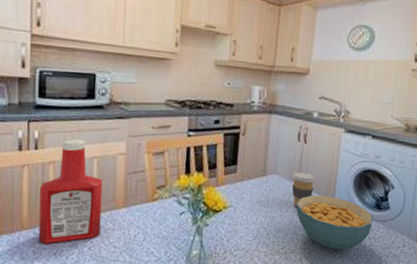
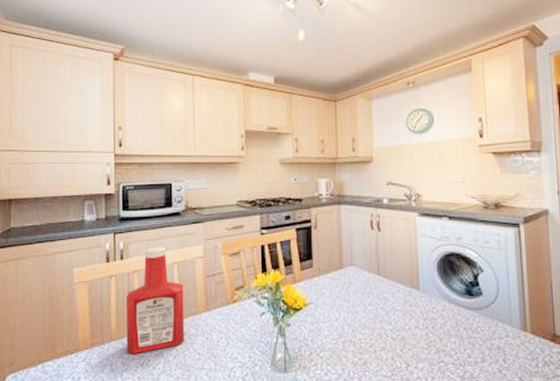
coffee cup: present [291,171,317,207] -> none [370,261,397,299]
cereal bowl: present [296,194,374,250] -> none [378,284,467,345]

